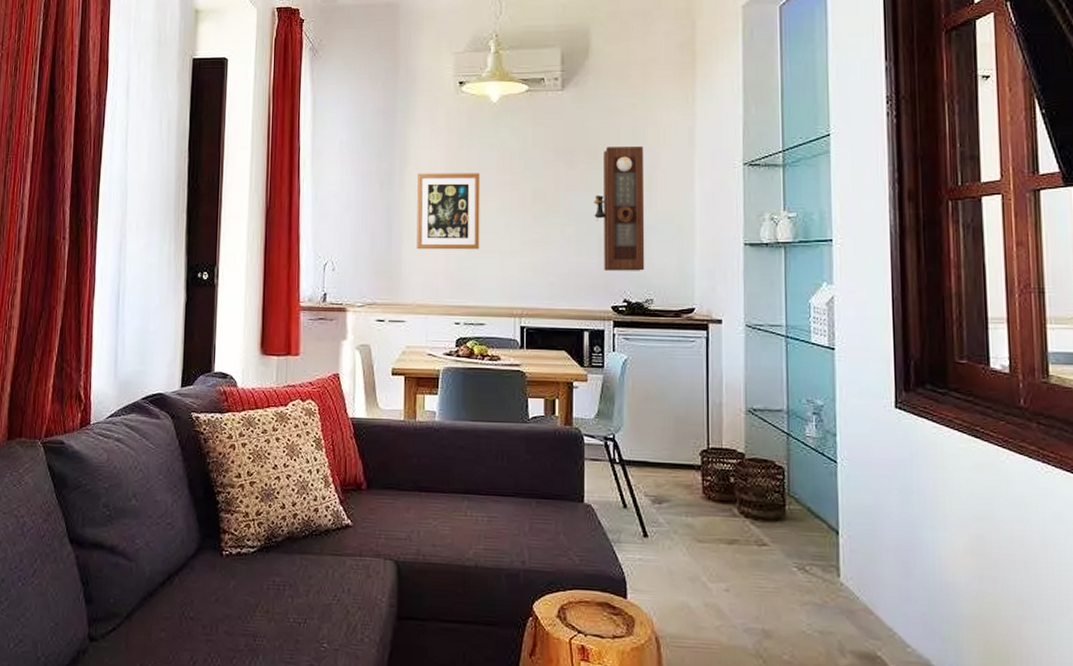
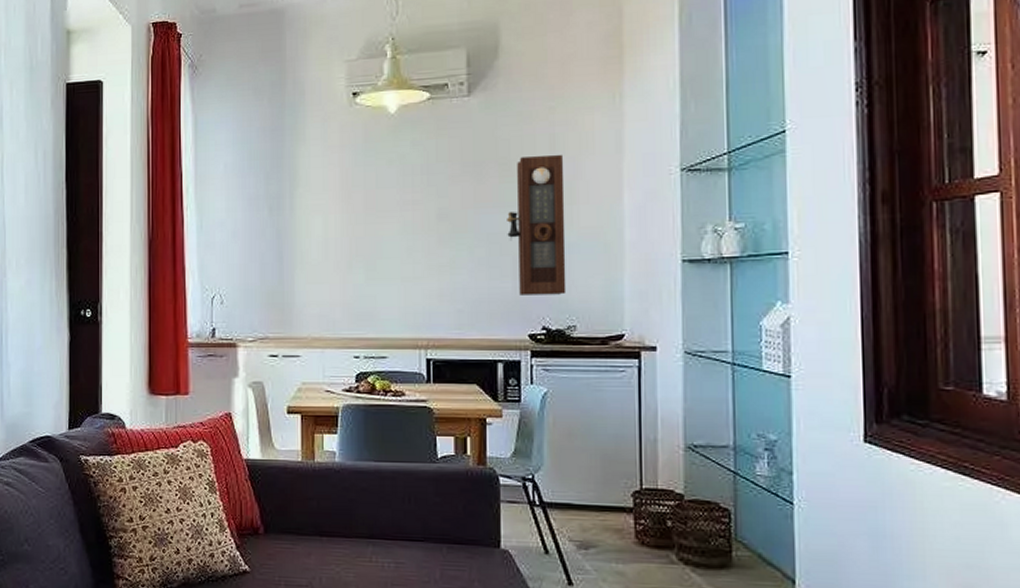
wall art: present [416,173,480,250] -> none [309,192,379,279]

